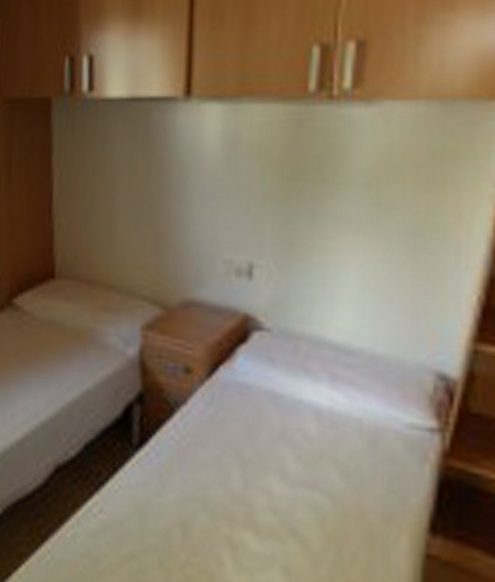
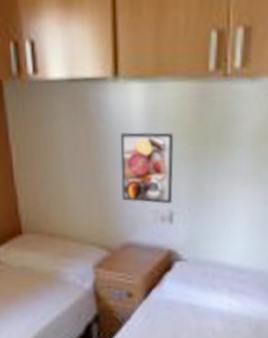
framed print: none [186,162,259,254] -> present [120,132,174,204]

